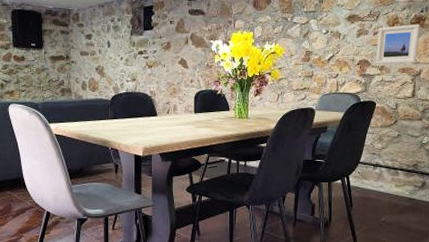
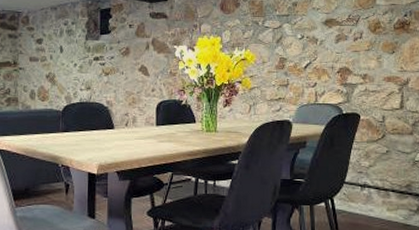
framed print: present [376,23,420,64] -> none [358,28,405,72]

